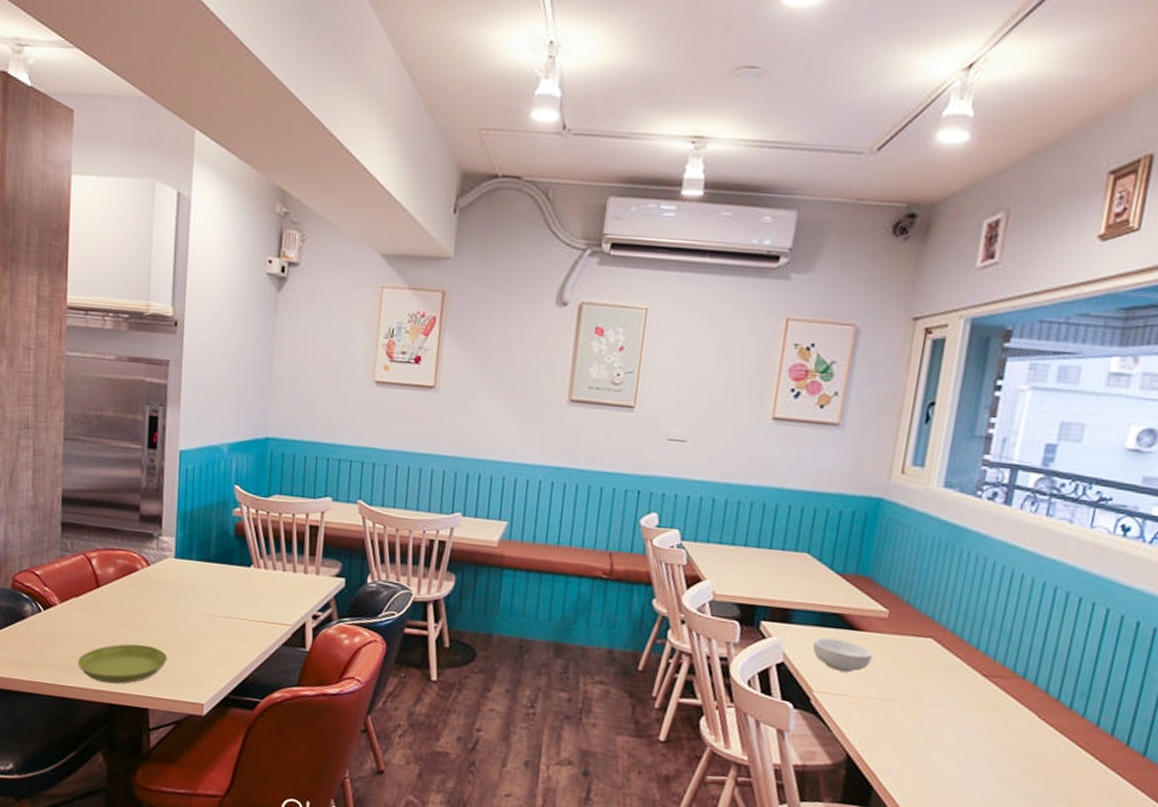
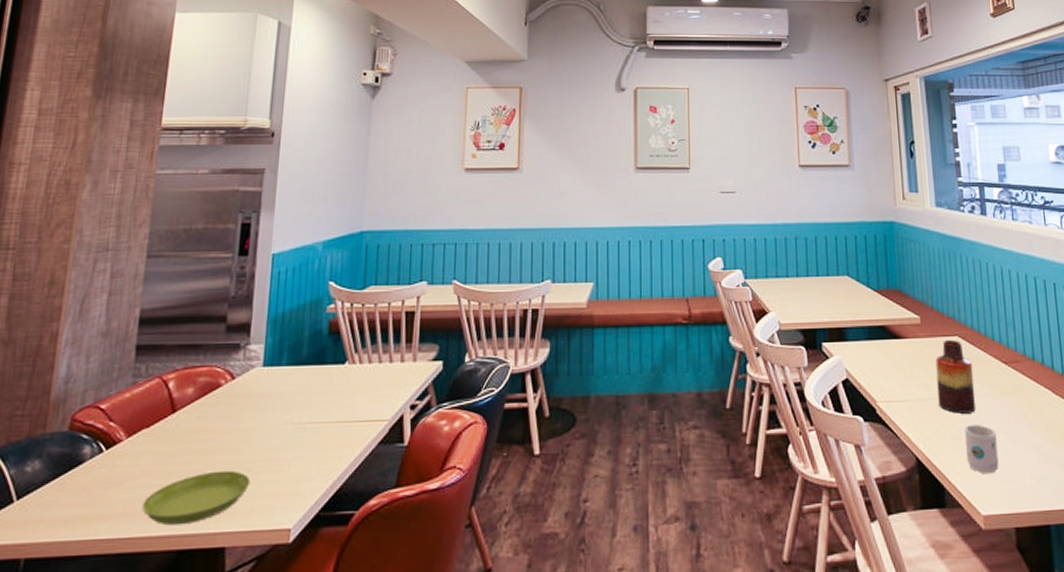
cereal bowl: present [812,637,873,673] -> none [868,348,917,379]
vase: none [888,640,943,721] -> present [935,339,976,414]
mug: none [907,731,952,784] -> present [965,423,999,473]

